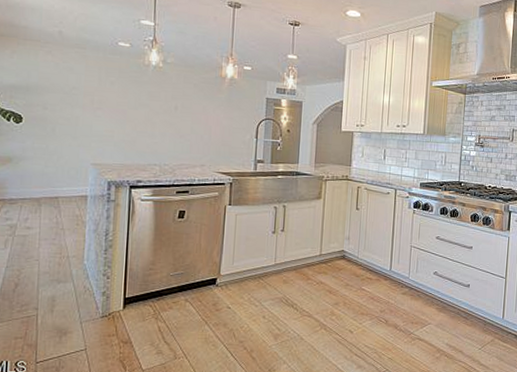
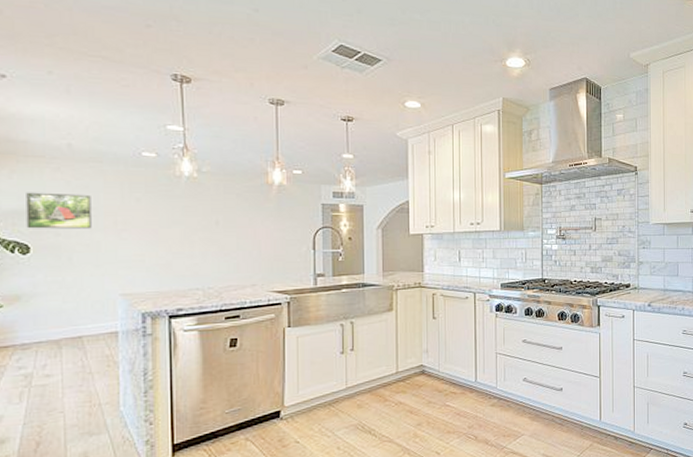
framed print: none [21,70,75,105] -> present [26,192,92,229]

